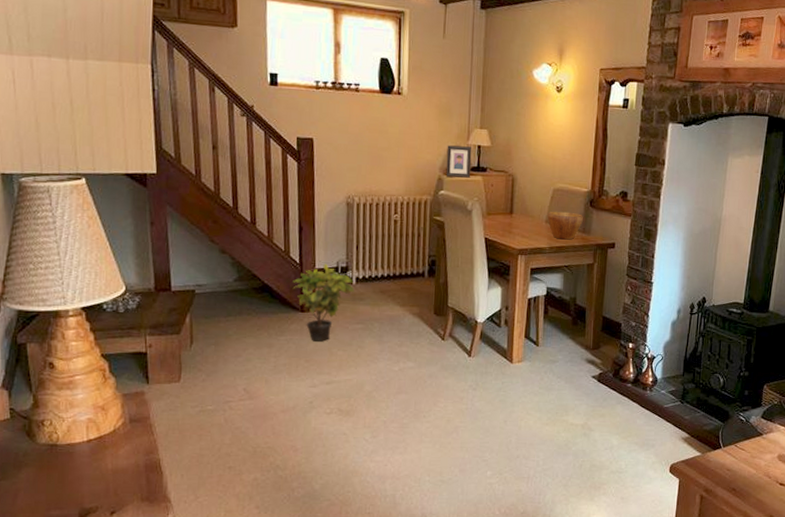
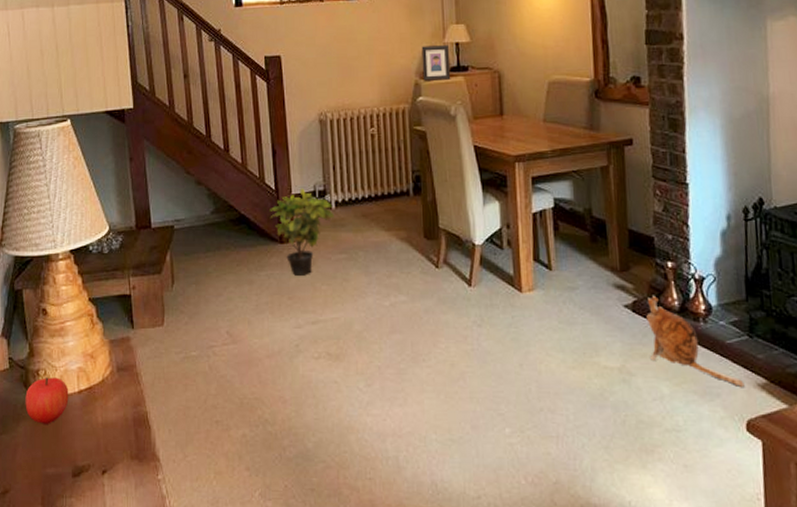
fruit: none [28,427,77,471] -> present [25,377,69,424]
bowl: present [547,211,583,240] -> none [544,107,589,140]
cat: none [606,369,673,440] -> present [646,295,745,387]

